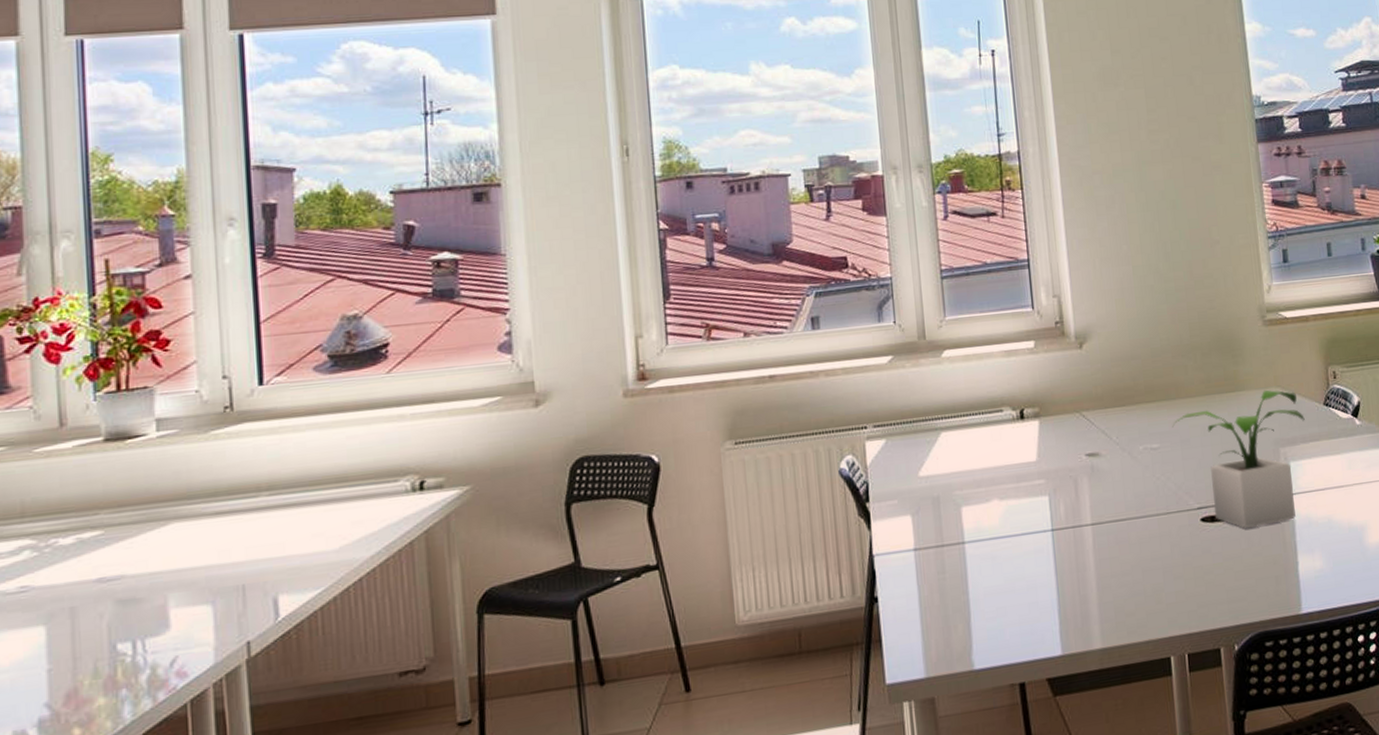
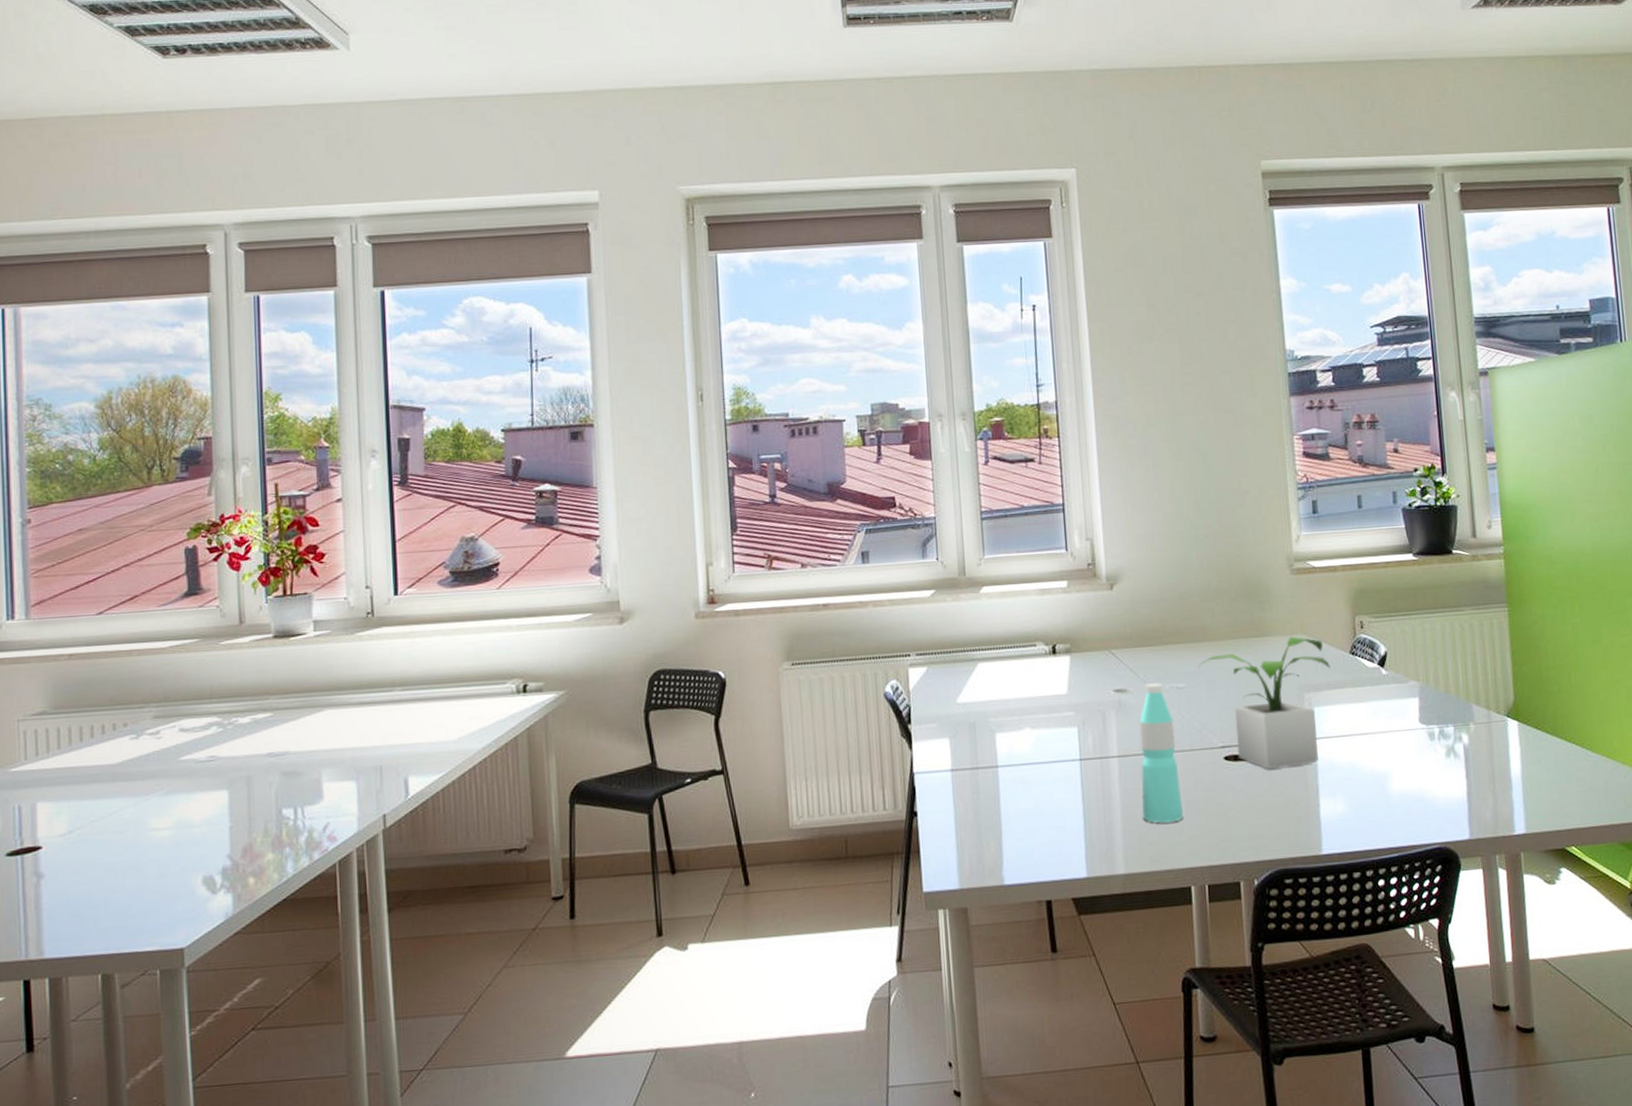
water bottle: none [1112,444,1161,593] -> present [1139,682,1184,824]

